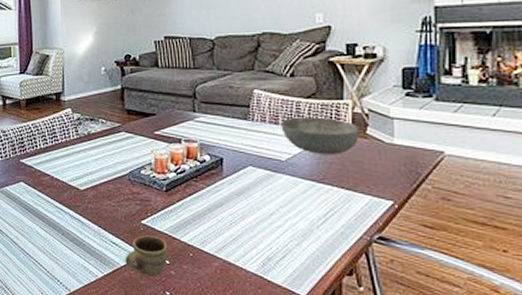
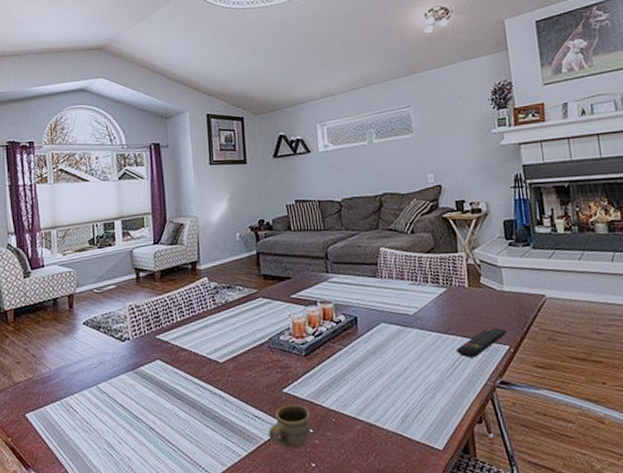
bowl: present [281,117,359,154] -> none [406,270,475,306]
remote control: none [331,180,392,210] -> present [456,327,507,358]

